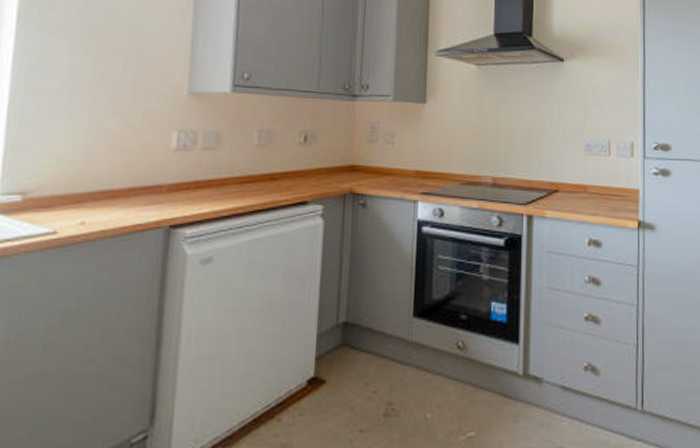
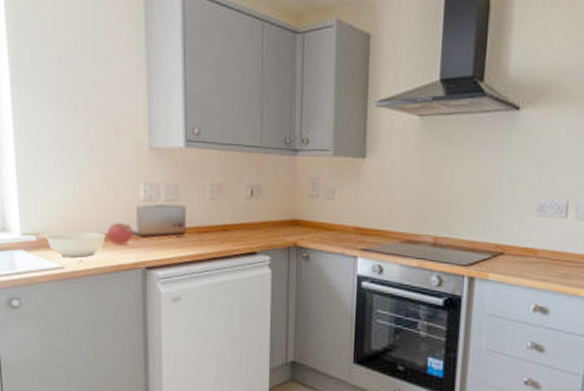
bowl: none [37,188,121,219] -> present [47,232,106,258]
fruit: none [123,174,159,201] -> present [107,222,134,245]
toaster: none [156,151,228,192] -> present [131,202,187,239]

